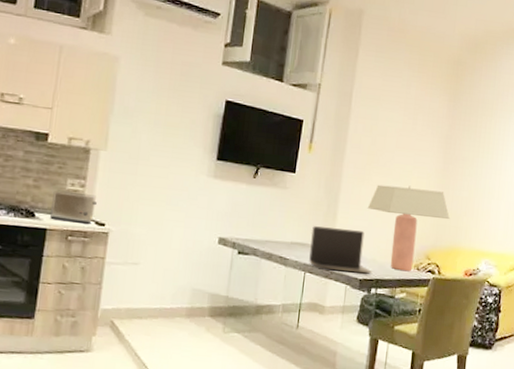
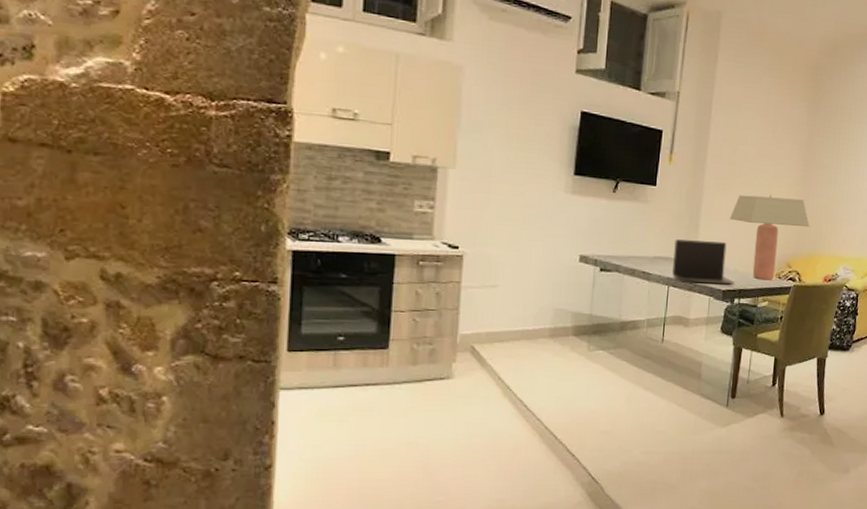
toaster: present [49,190,97,225] -> none [397,212,448,249]

